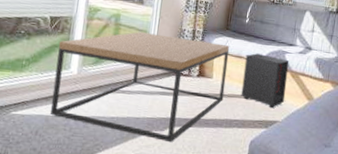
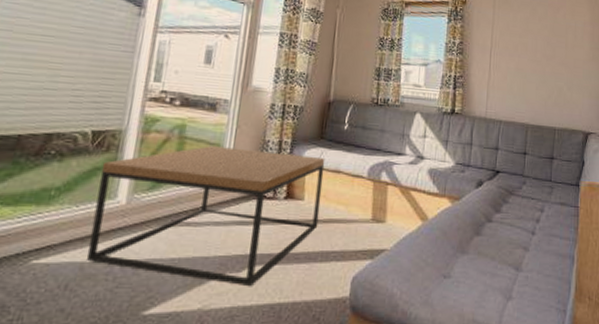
speaker: present [241,53,290,108] -> none [339,166,398,233]

